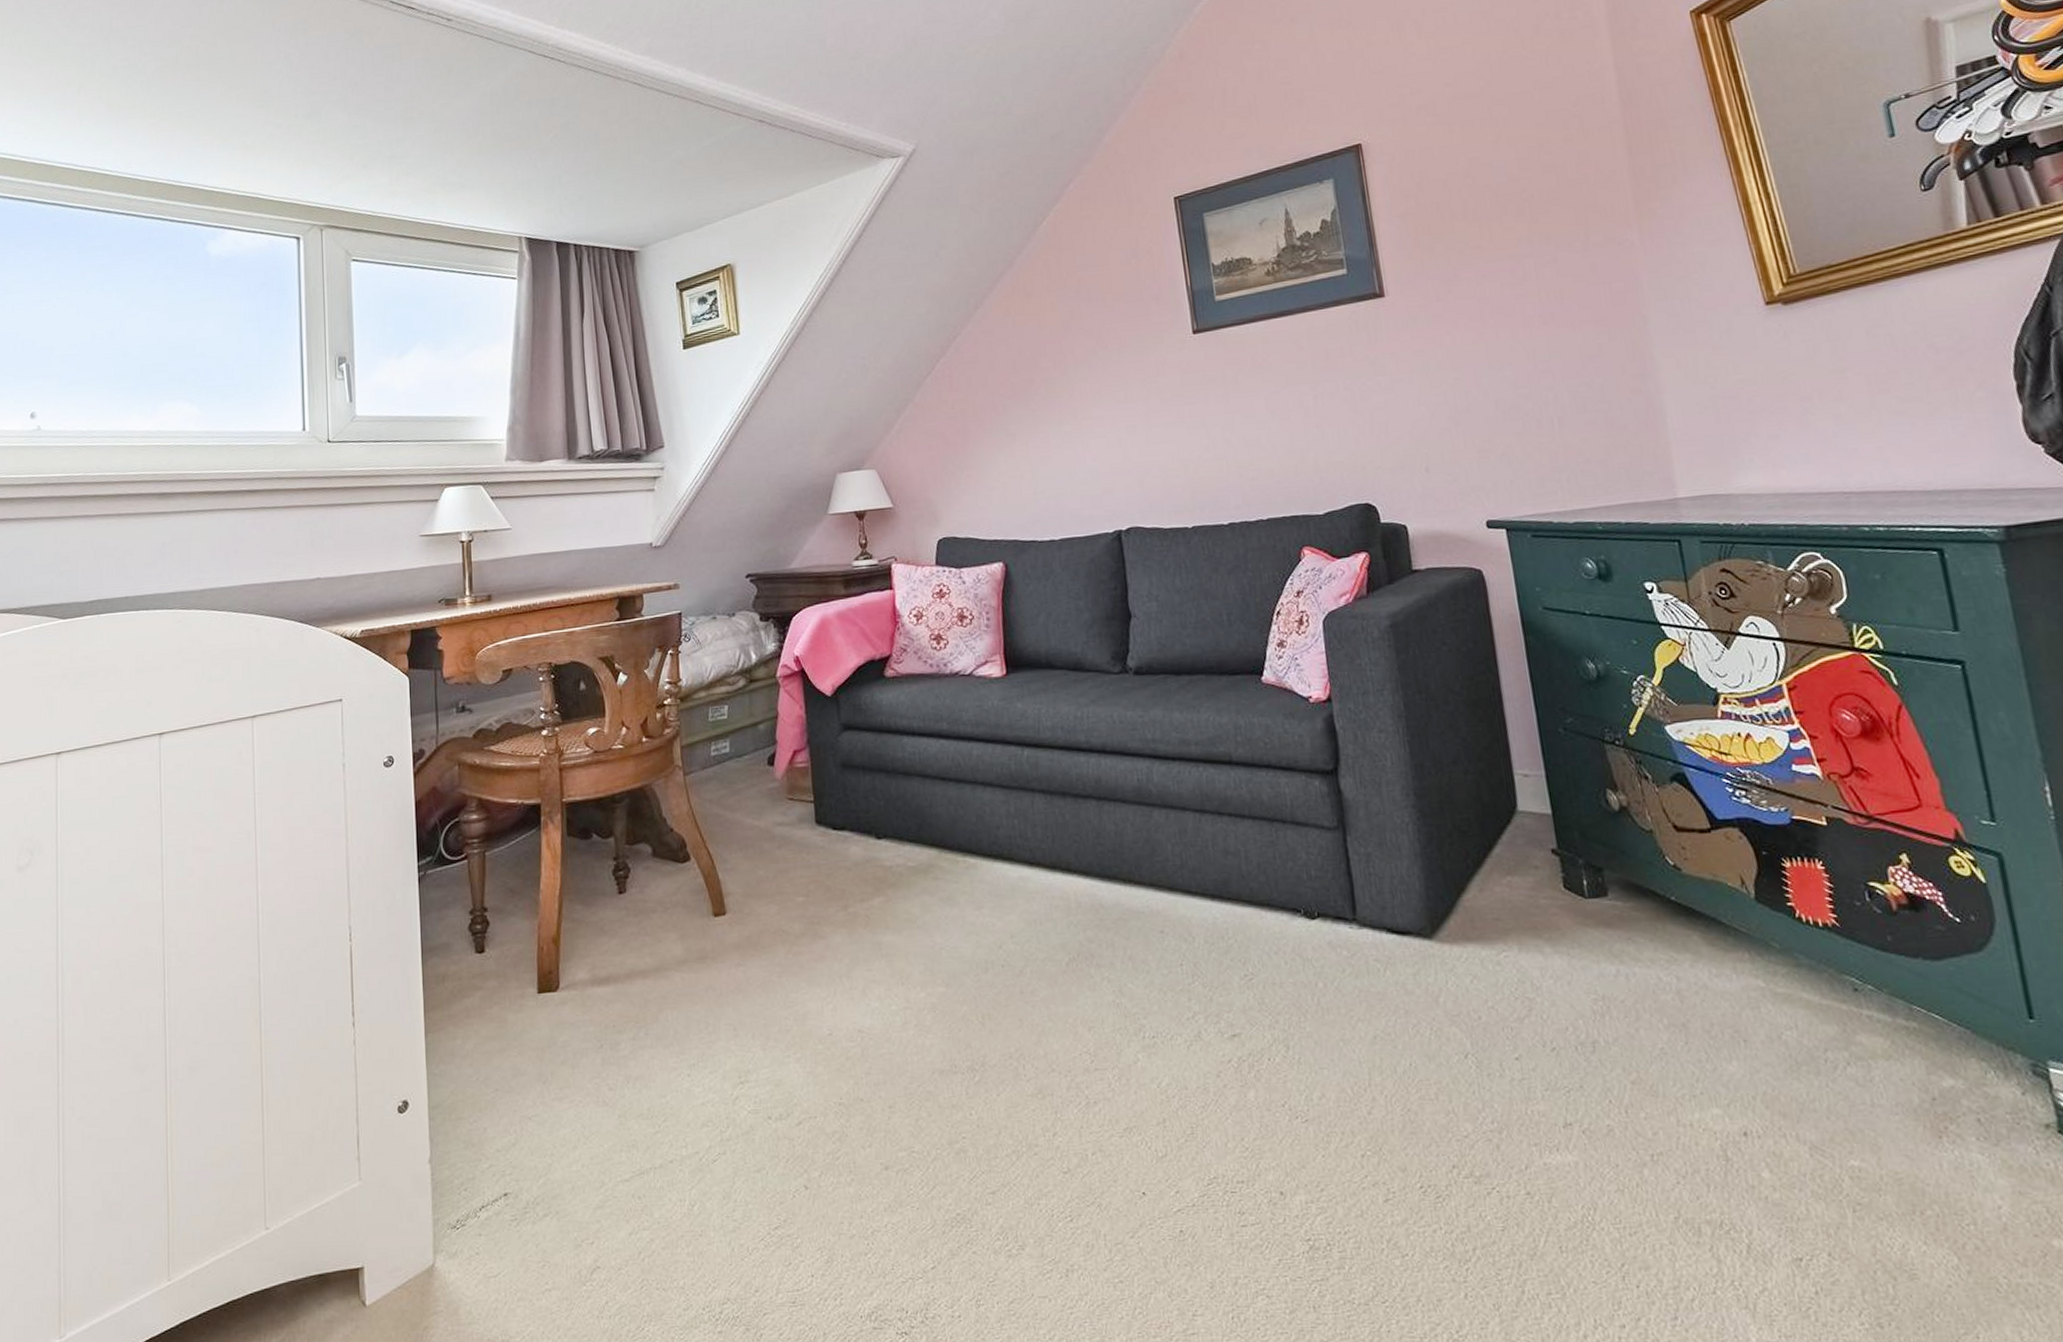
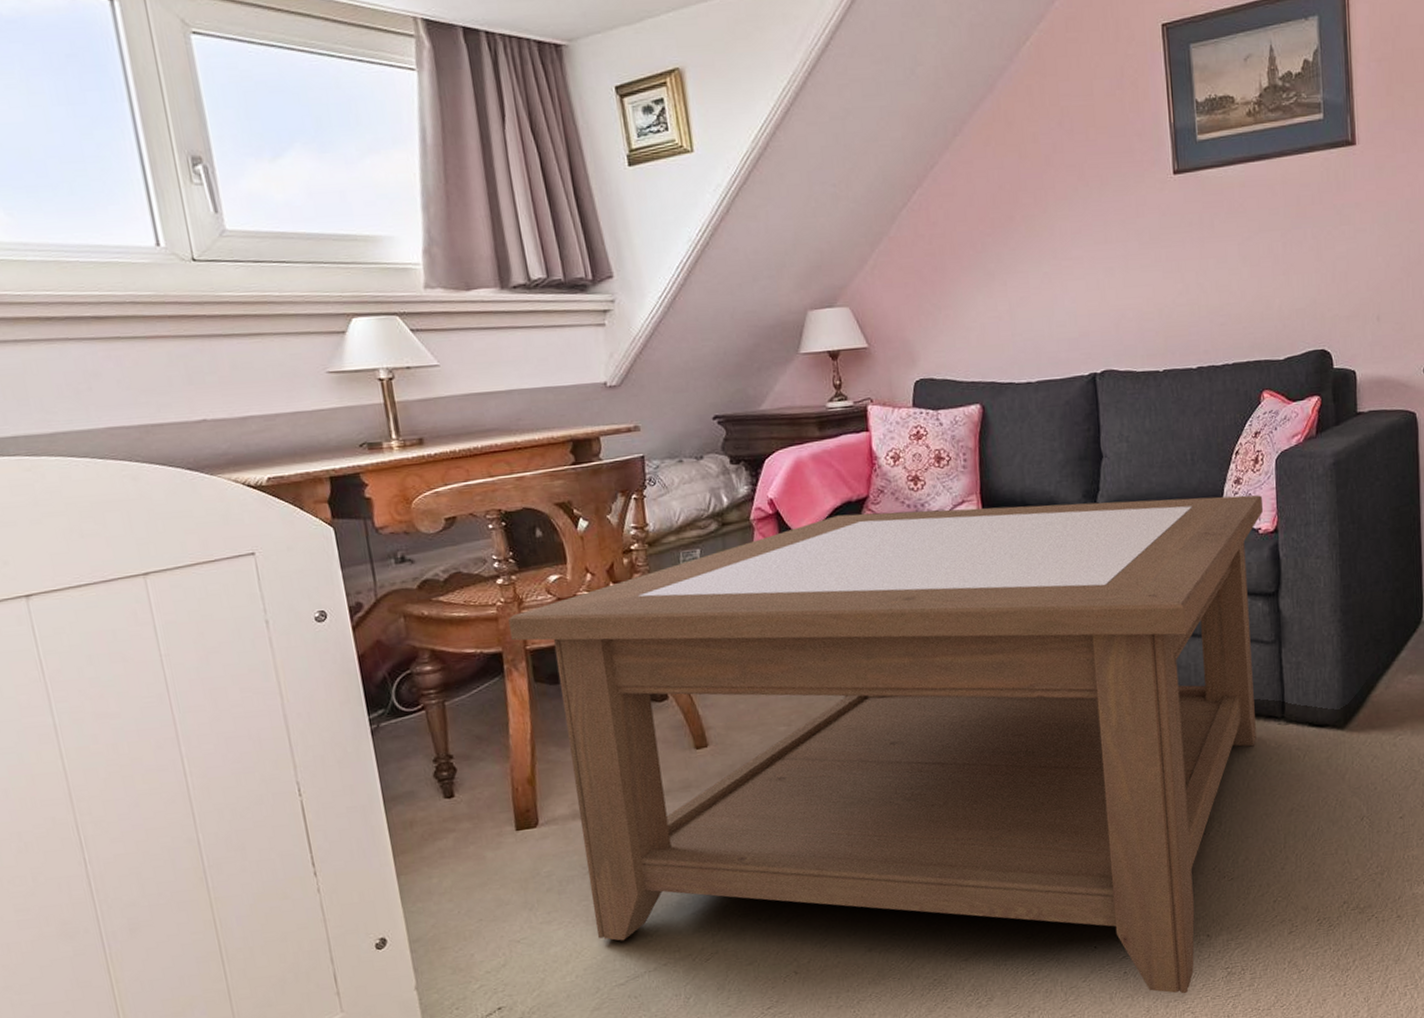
coffee table: none [549,659,1324,1269] -> present [508,495,1264,994]

